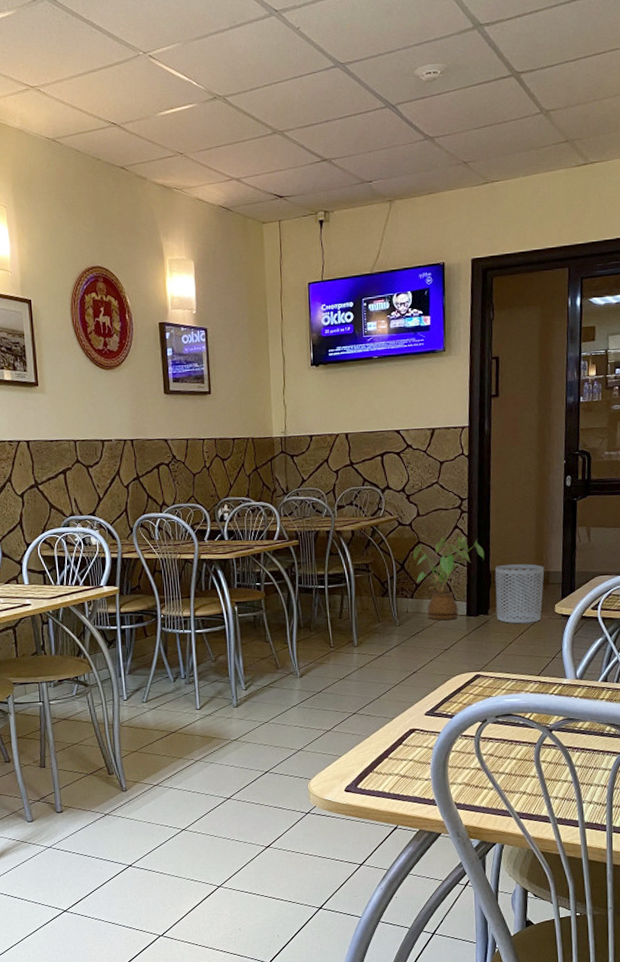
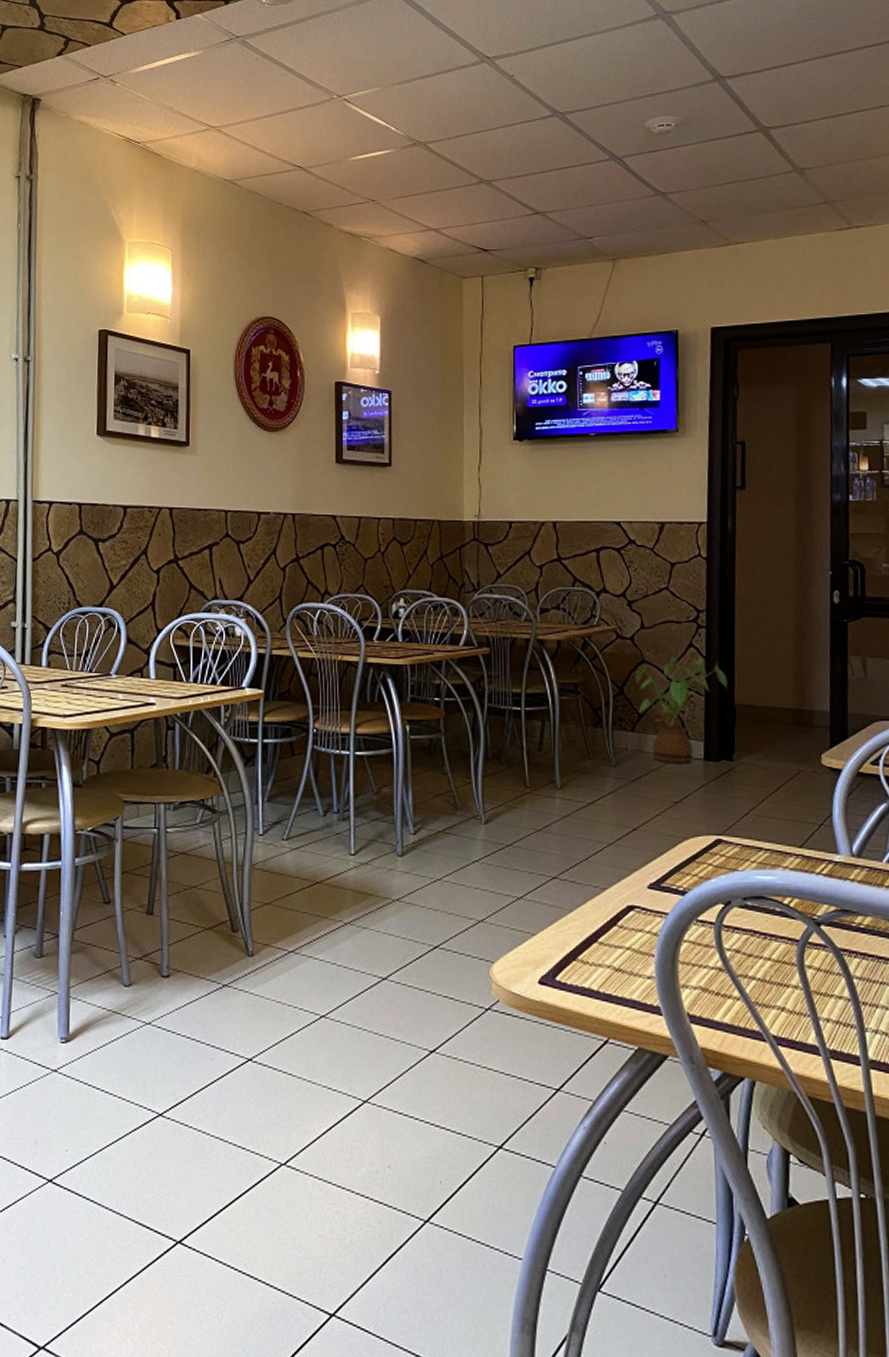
waste bin: present [495,564,545,624] -> none [741,697,807,776]

